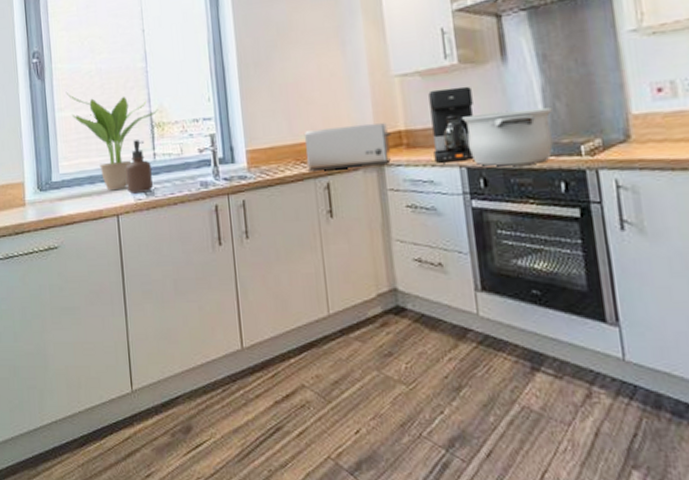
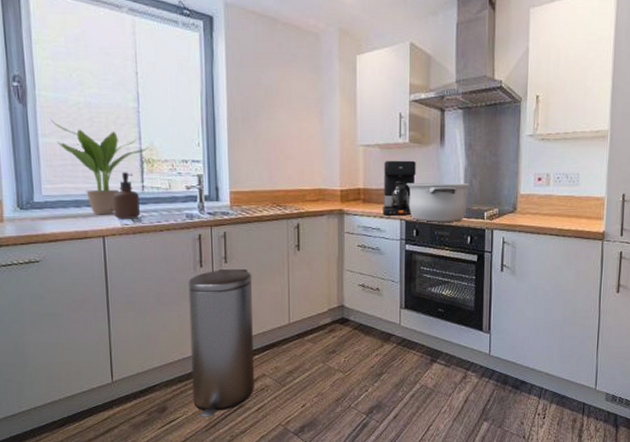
pedal bin: none [207,245,293,442] -> present [188,269,254,417]
toaster: present [303,121,392,173] -> none [281,180,352,214]

